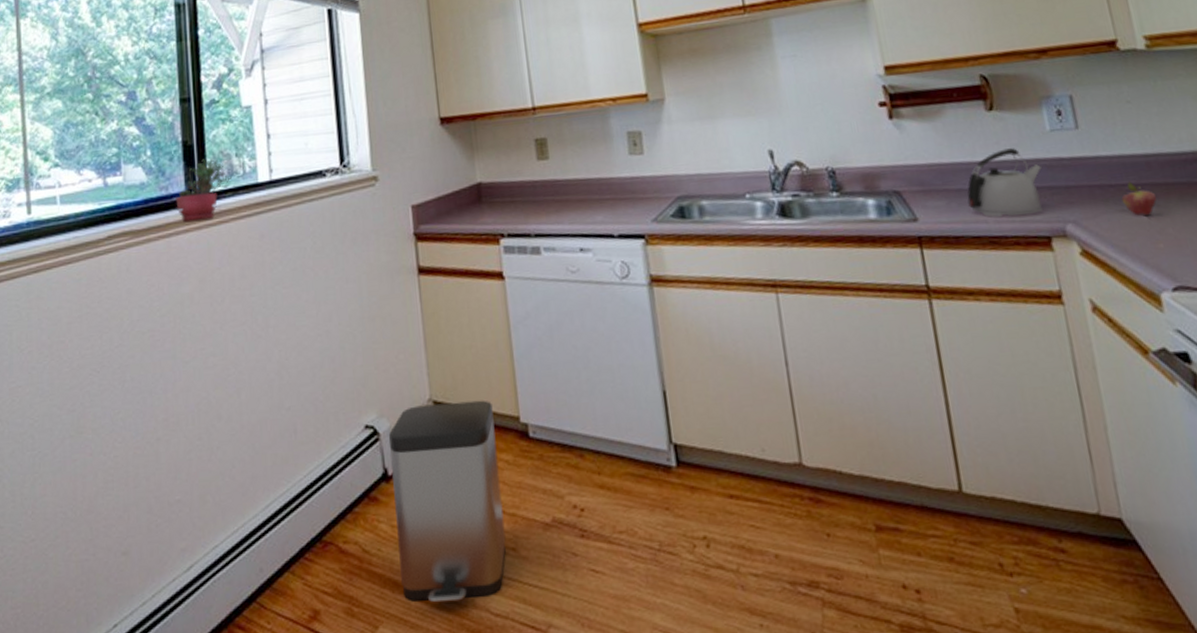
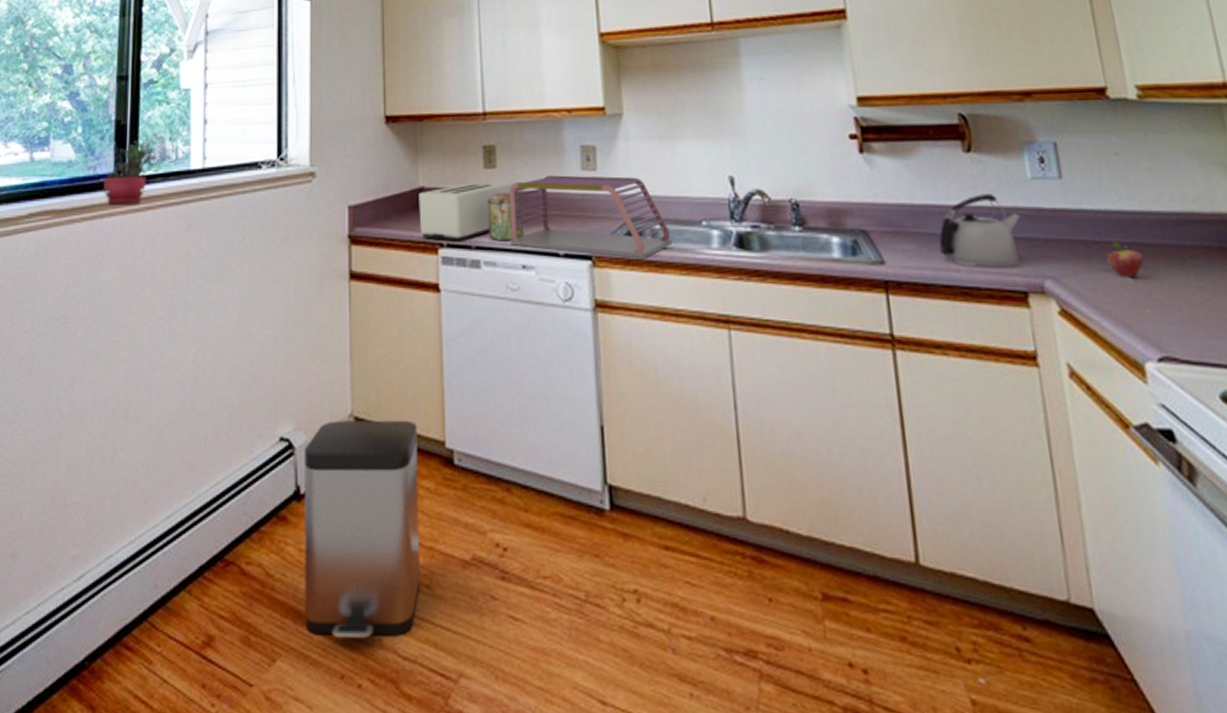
toaster: none [477,172,565,231] -> present [418,181,513,242]
canister: none [542,182,579,228] -> present [487,193,524,242]
dish rack: none [562,158,720,234] -> present [508,175,673,259]

